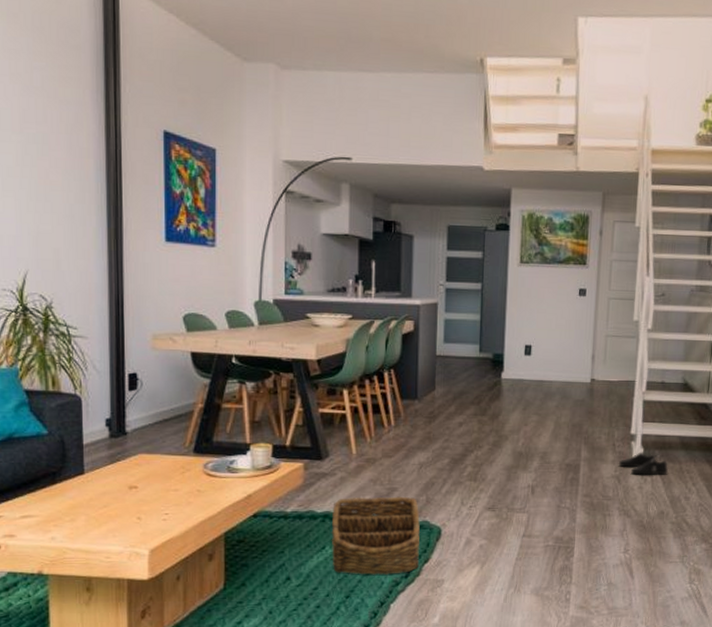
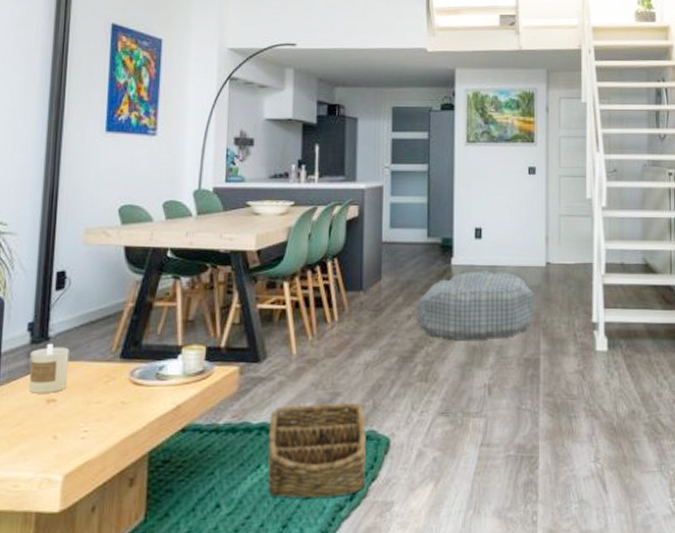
candle: none [110,437,147,481] -> present [29,343,70,394]
dog bed: none [466,385,578,446] -> present [415,271,534,340]
shoe: present [619,452,668,476] -> none [582,342,635,370]

